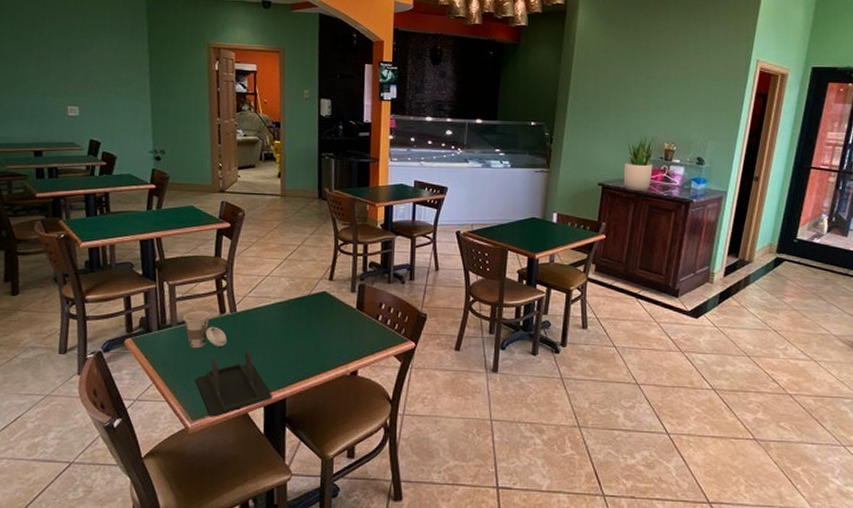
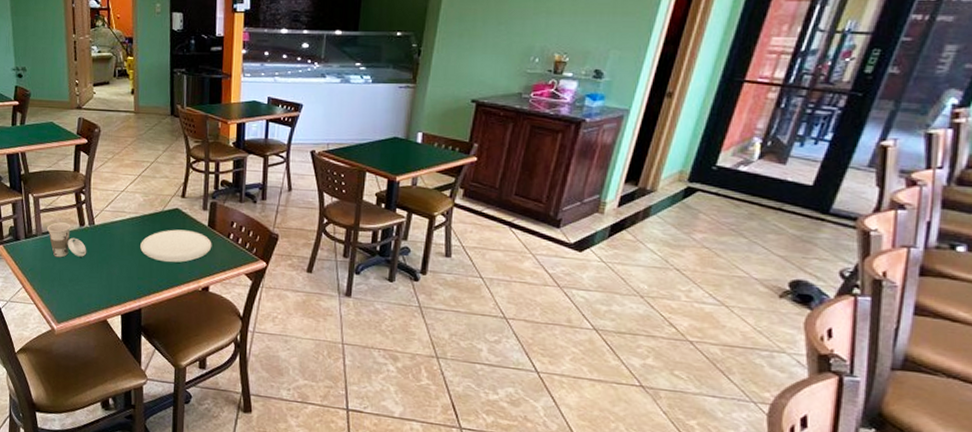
napkin holder: present [195,349,272,417] -> none [59,260,129,322]
plate: none [285,313,361,348] -> present [140,229,212,263]
planter: present [623,137,655,191] -> none [501,46,543,109]

